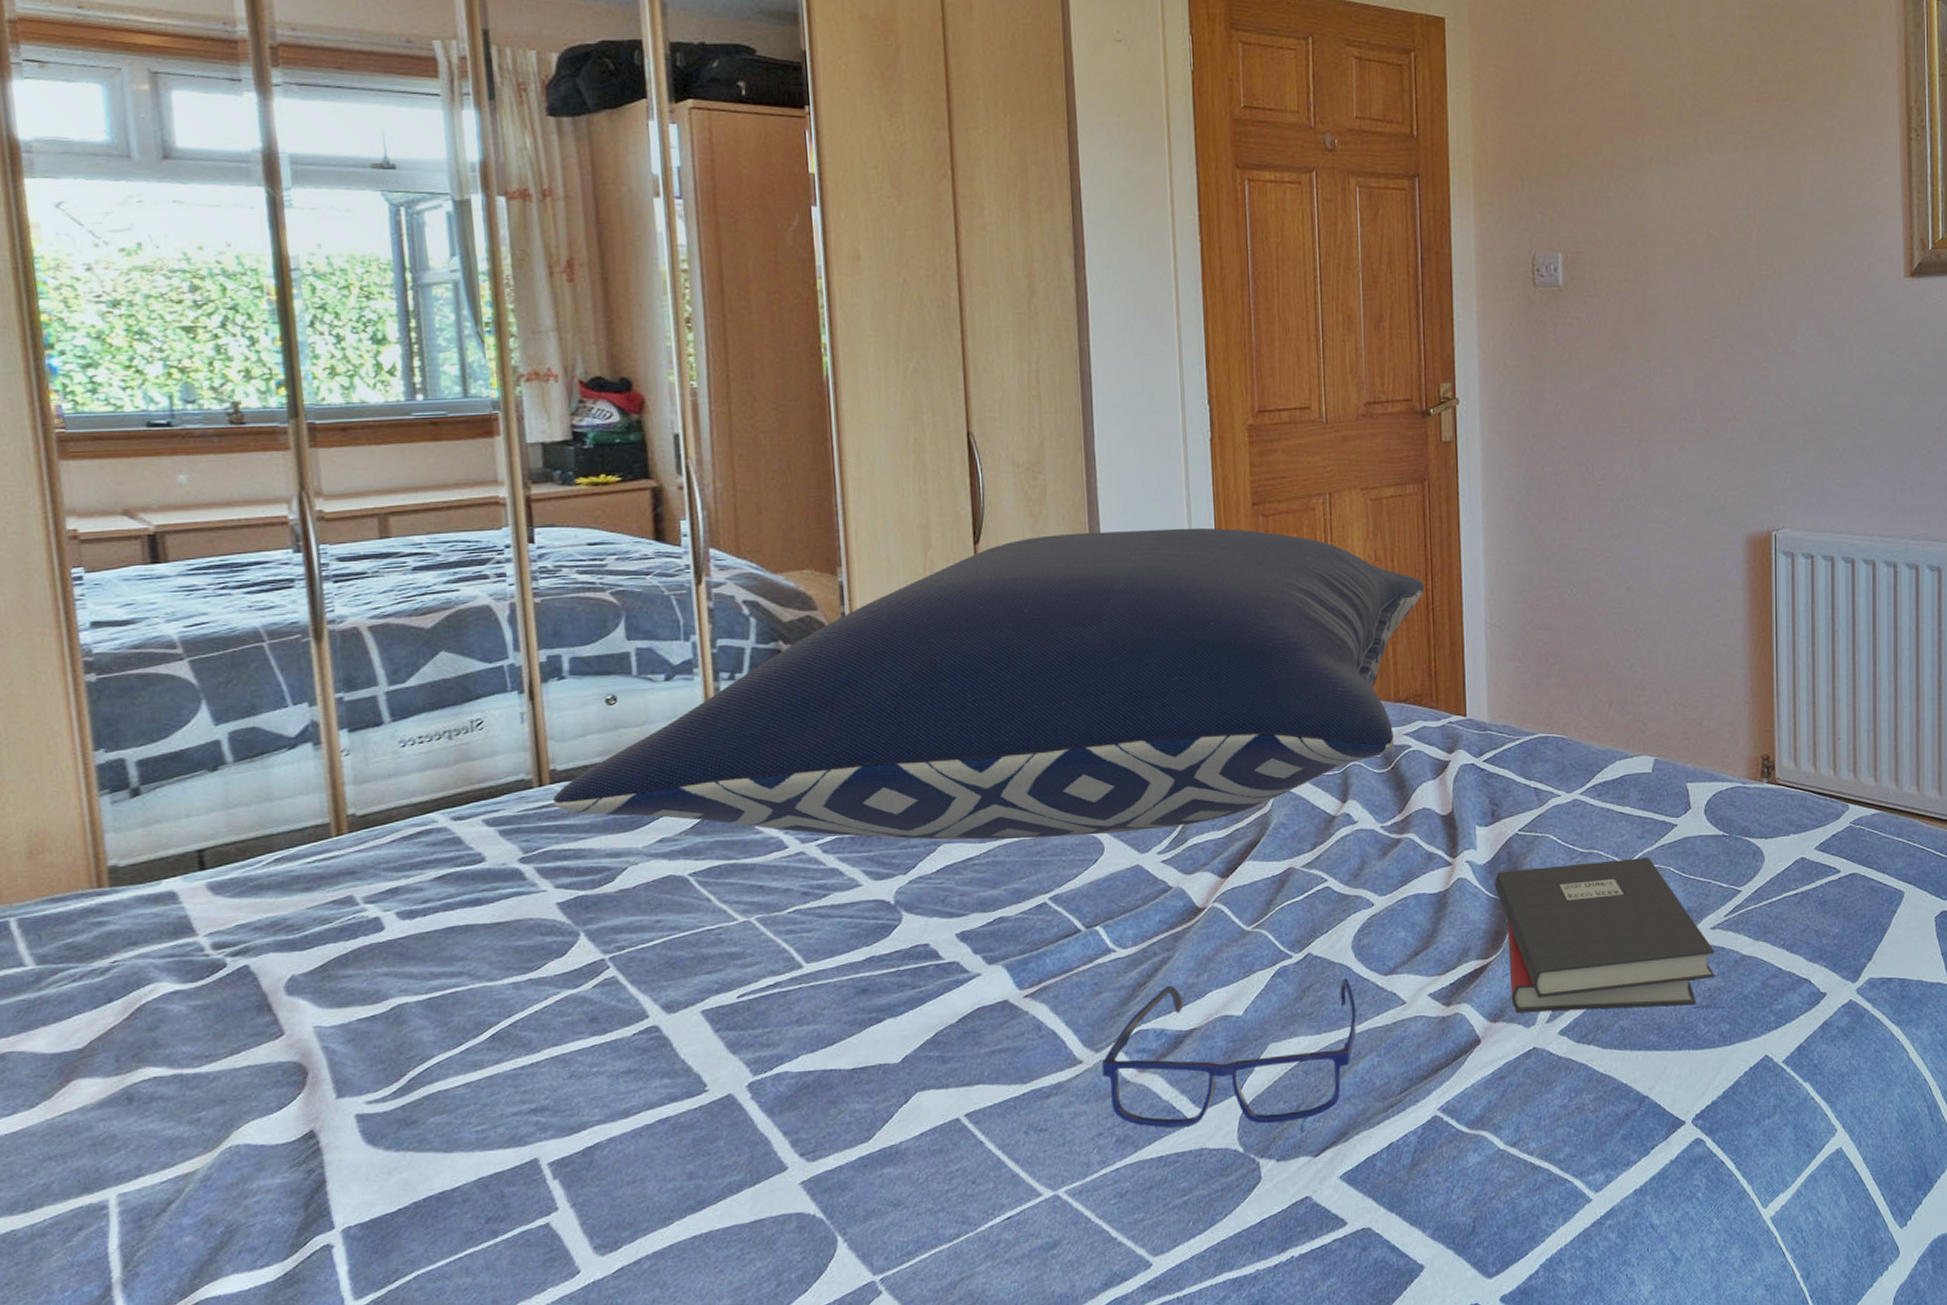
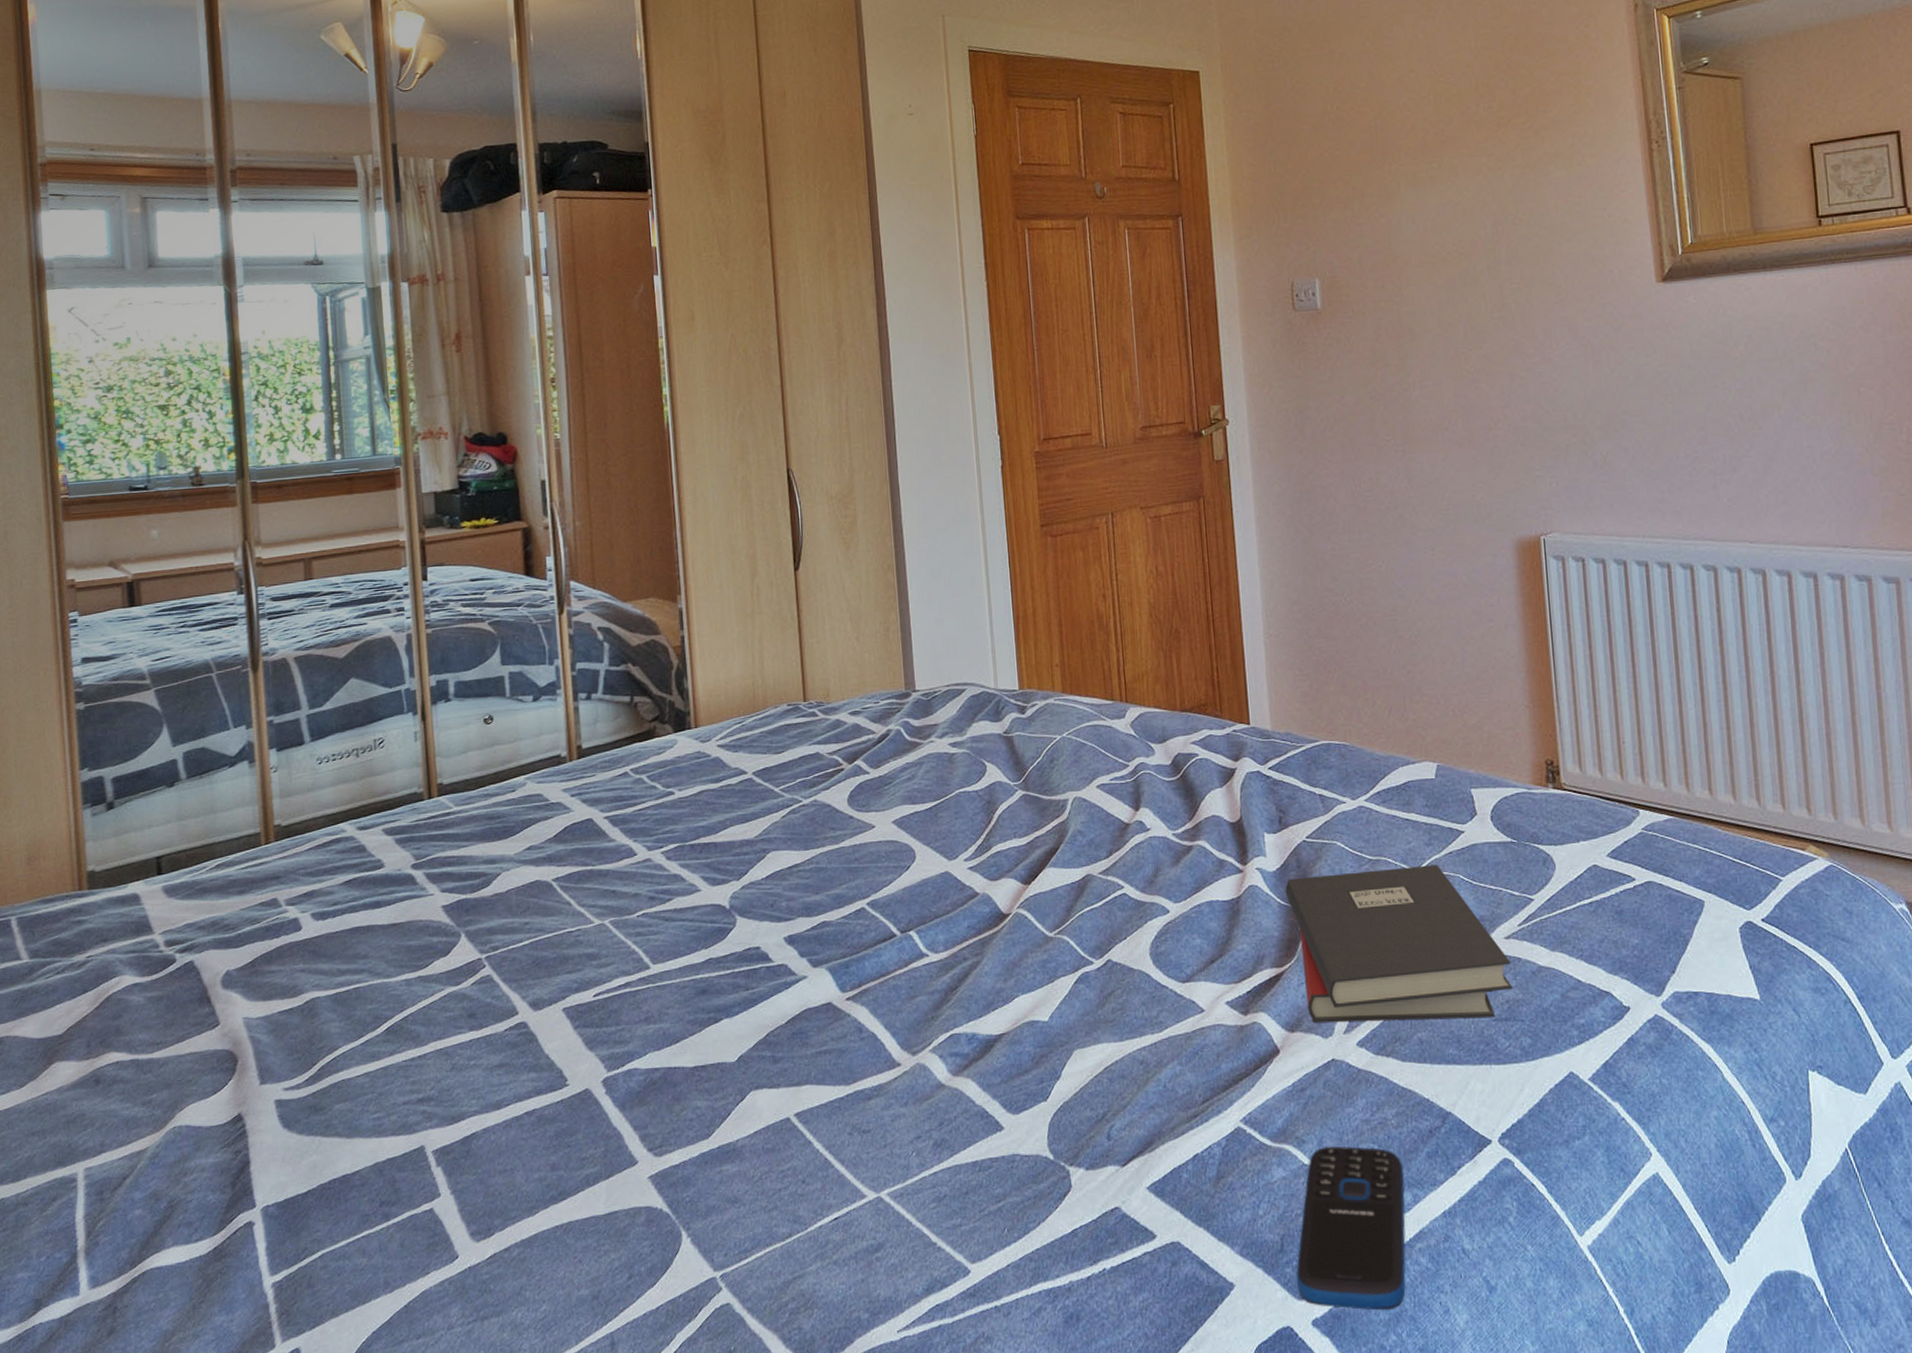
pillow: present [553,527,1425,840] -> none [440,549,1204,848]
eyeglasses: present [1101,978,1357,1128] -> none [918,985,1158,1132]
mobile phone: none [1487,1131,1599,1285] -> present [1296,1146,1406,1311]

